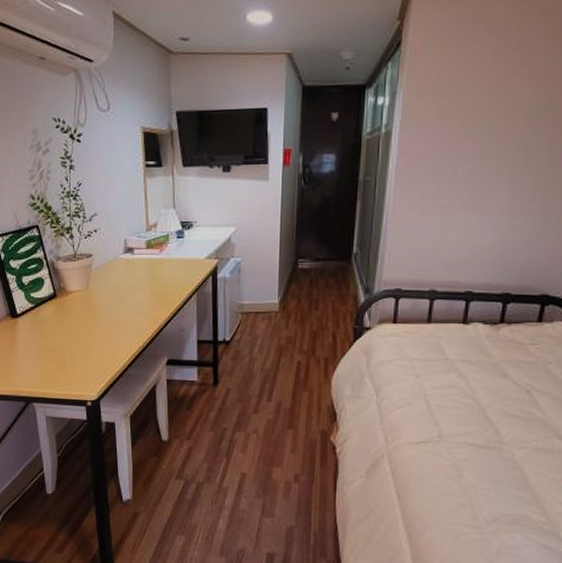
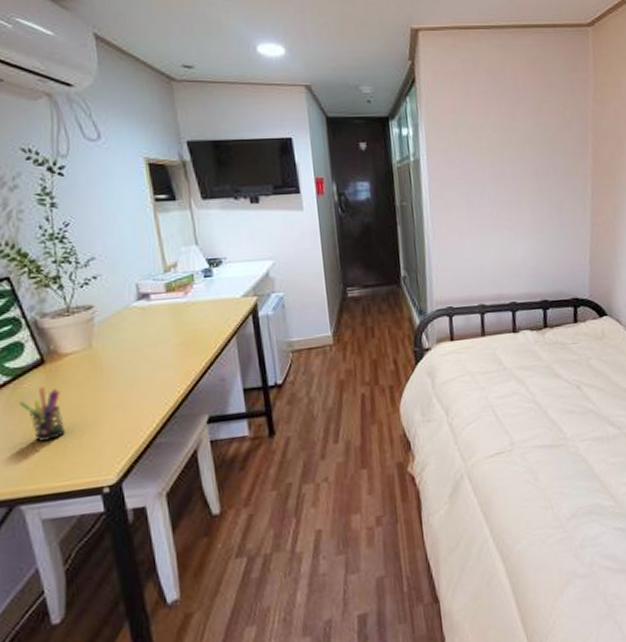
pen holder: none [38,315,66,359] -> present [19,386,65,443]

